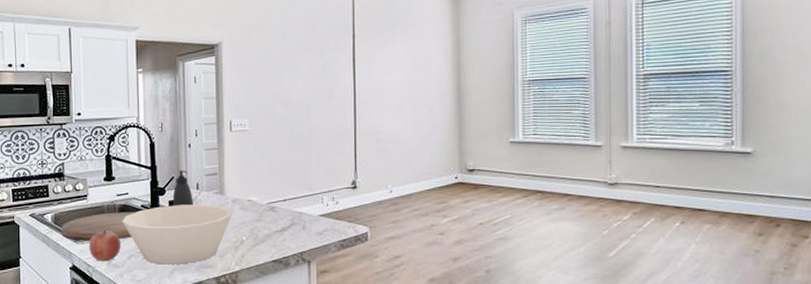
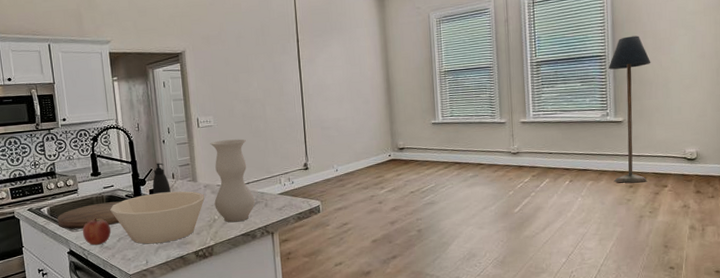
vase: none [243,147,291,246] -> present [210,139,255,223]
floor lamp: none [735,48,791,230] -> present [608,35,651,183]

